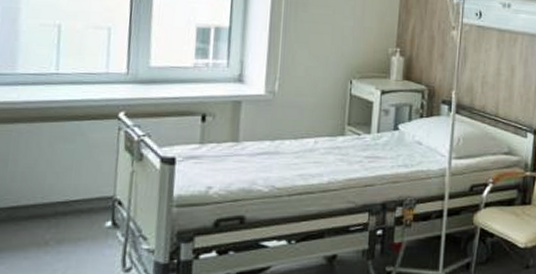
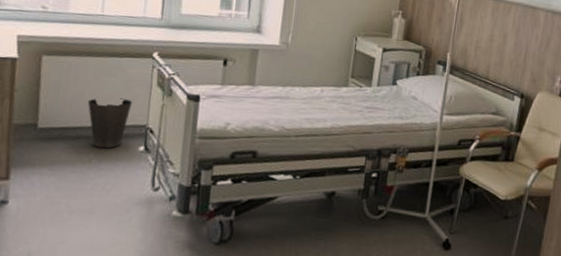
waste basket: none [41,167,97,227] -> present [87,98,133,149]

